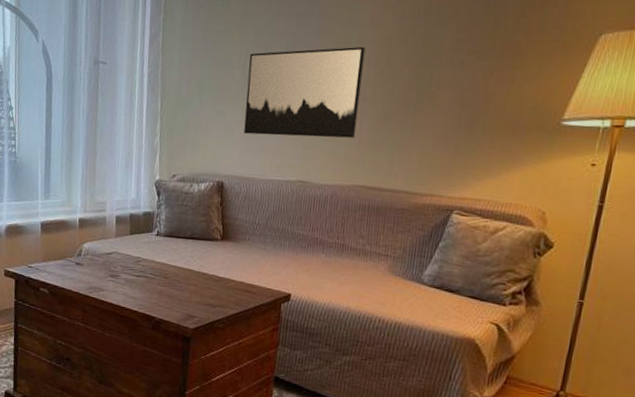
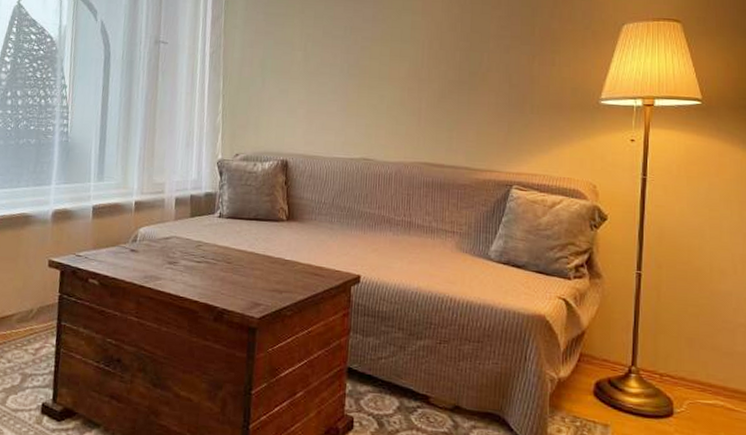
wall art: present [243,46,366,138] -> none [307,31,419,117]

